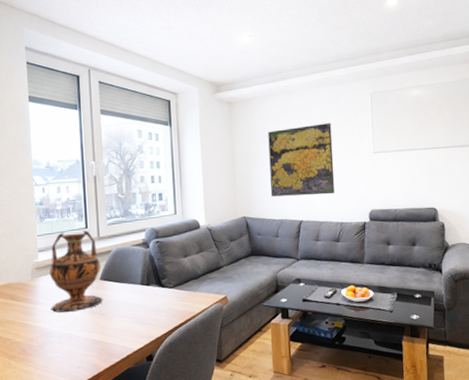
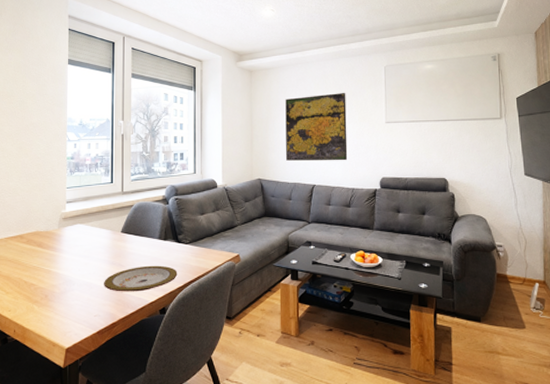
vase: present [50,230,103,313] -> none [74,184,123,263]
plate: none [85,311,163,342] -> present [104,265,178,292]

